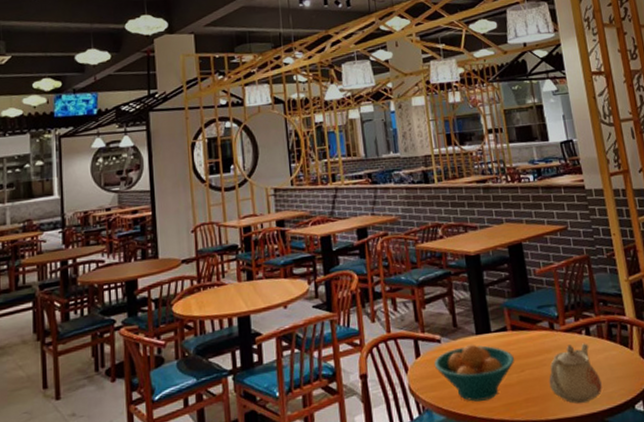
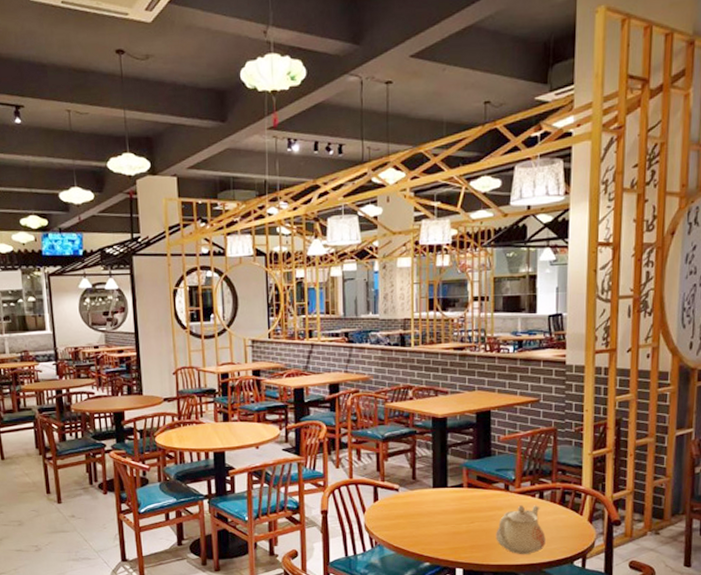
fruit bowl: present [433,344,515,402] -> none [390,495,467,543]

